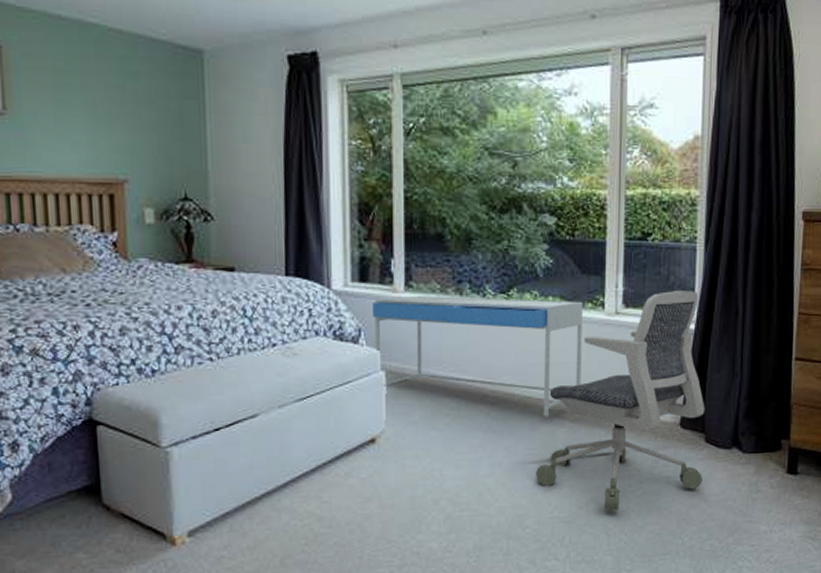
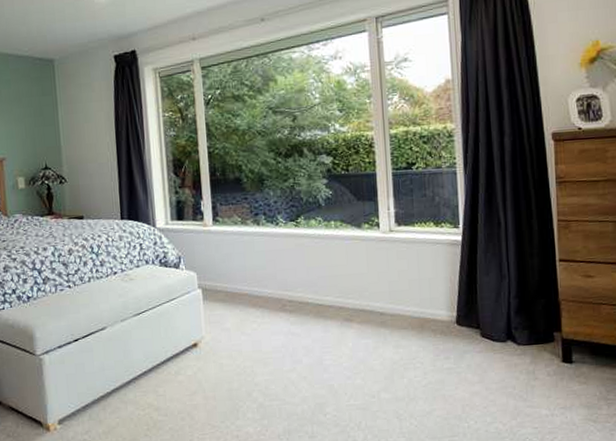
desk: present [373,296,583,417] -> none [189,223,365,321]
office chair: present [535,291,705,511] -> none [331,208,482,399]

